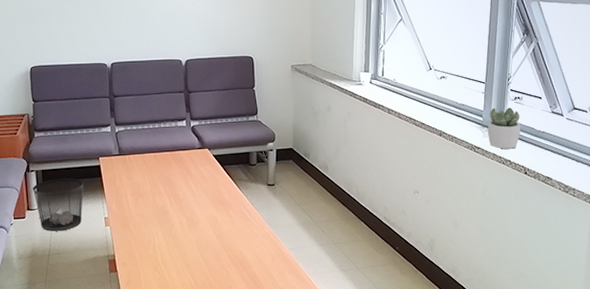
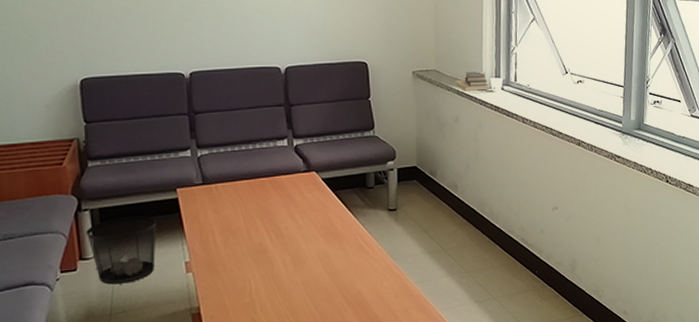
books: none [328,67,359,85] -> present [454,71,489,92]
succulent plant: present [487,107,520,149] -> none [627,112,661,157]

